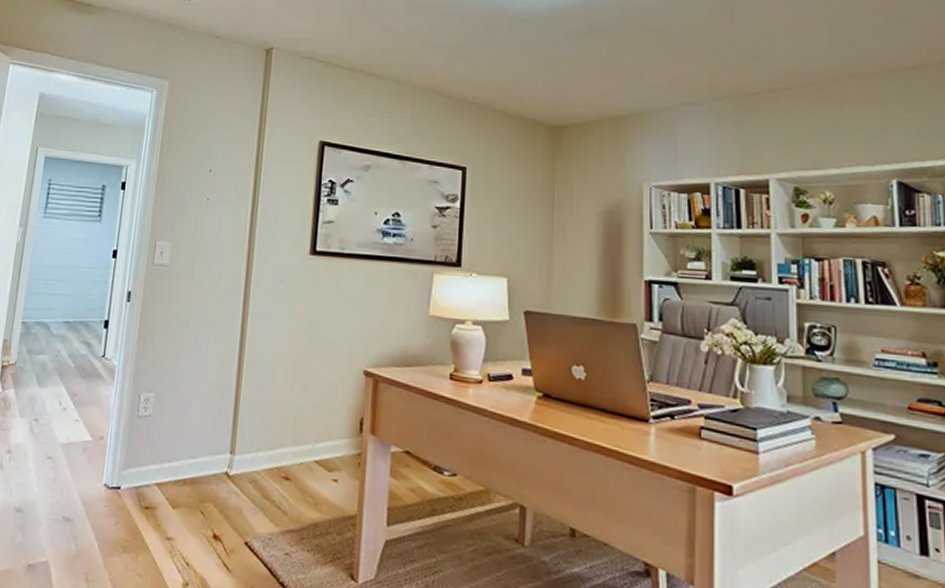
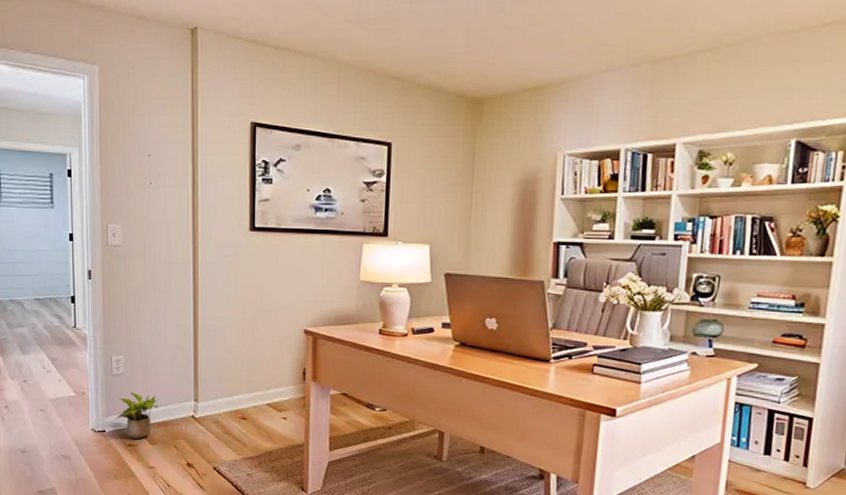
potted plant: none [134,438,187,500] -> present [116,392,158,440]

